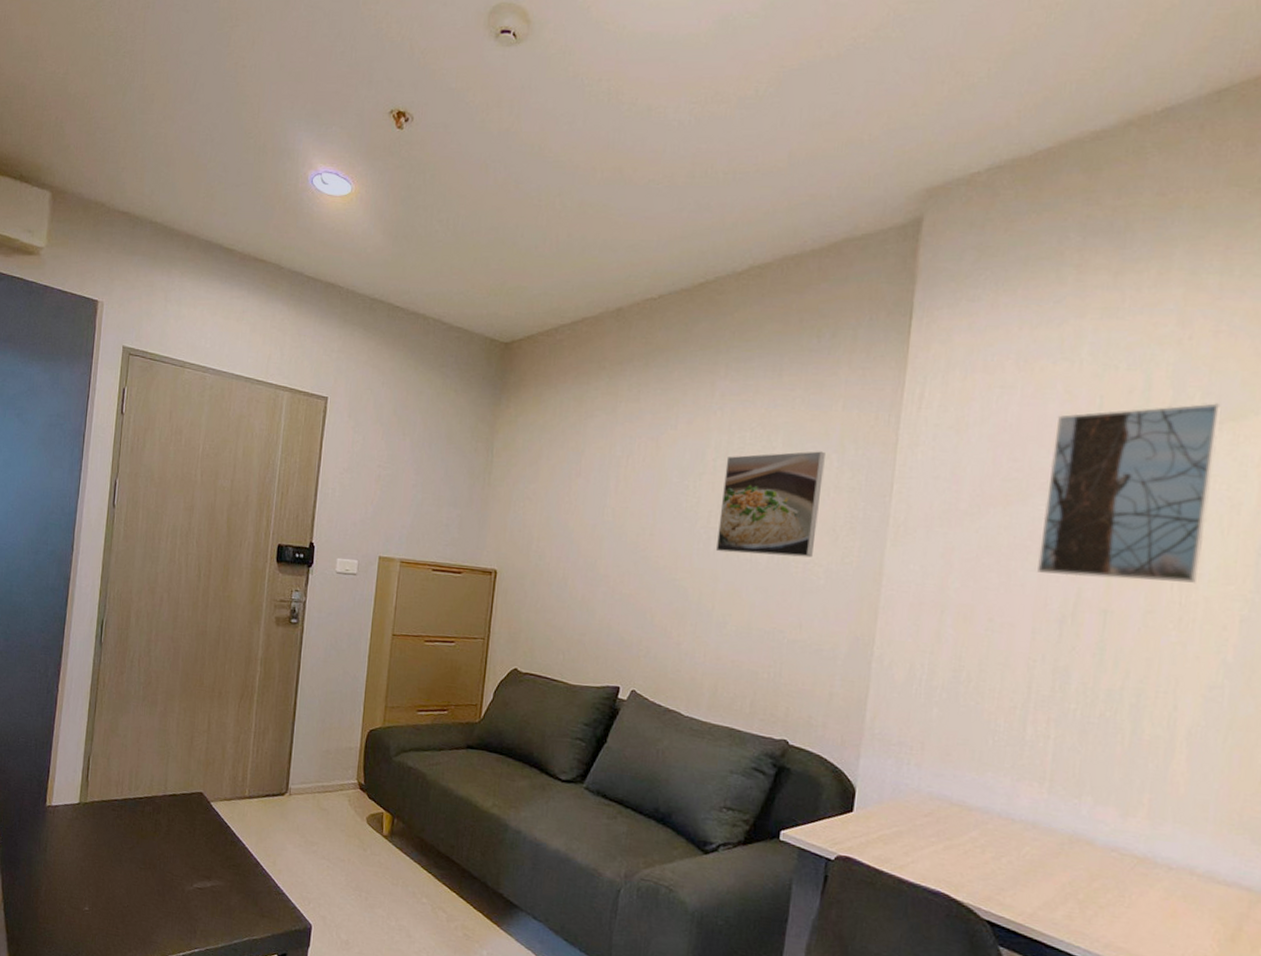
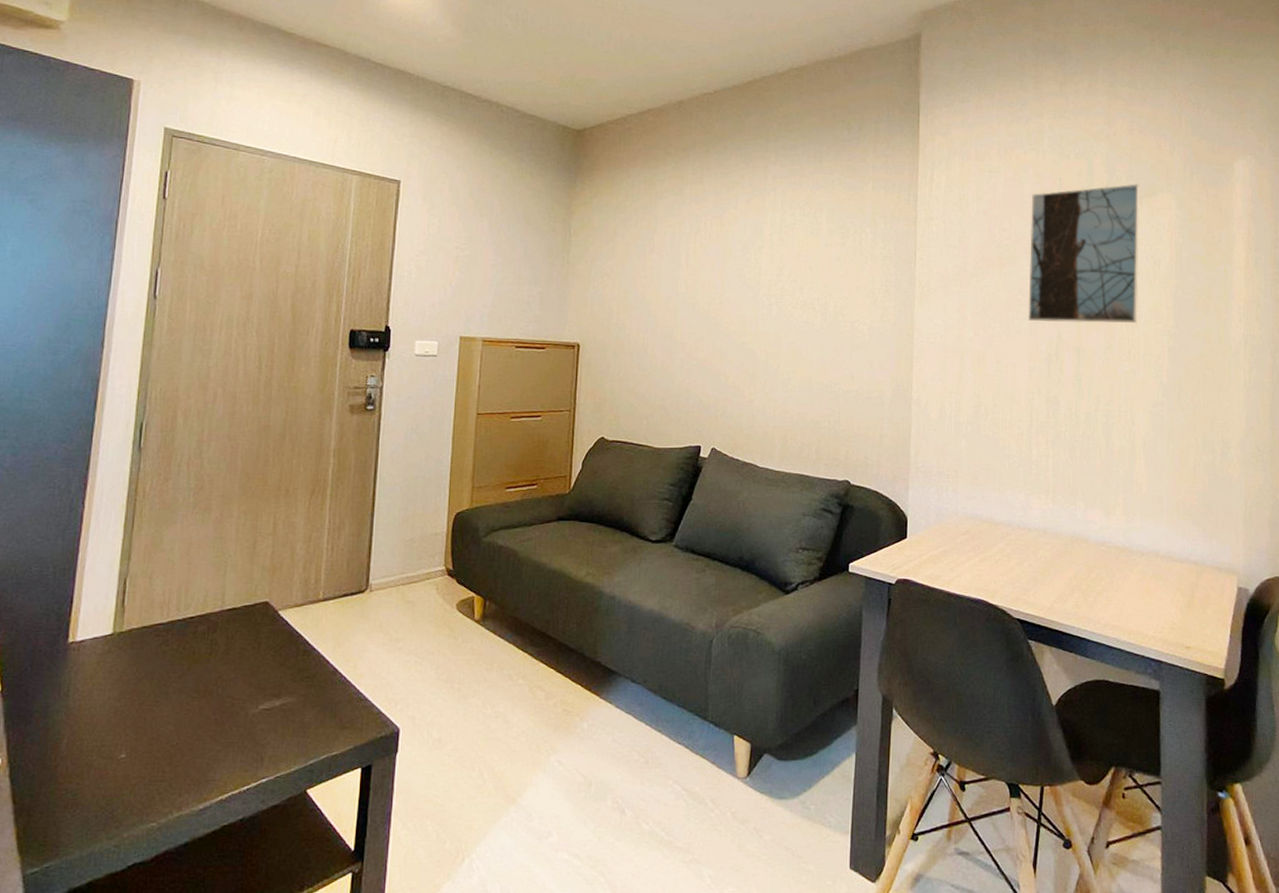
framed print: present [716,451,825,558] -> none [778,225,861,317]

